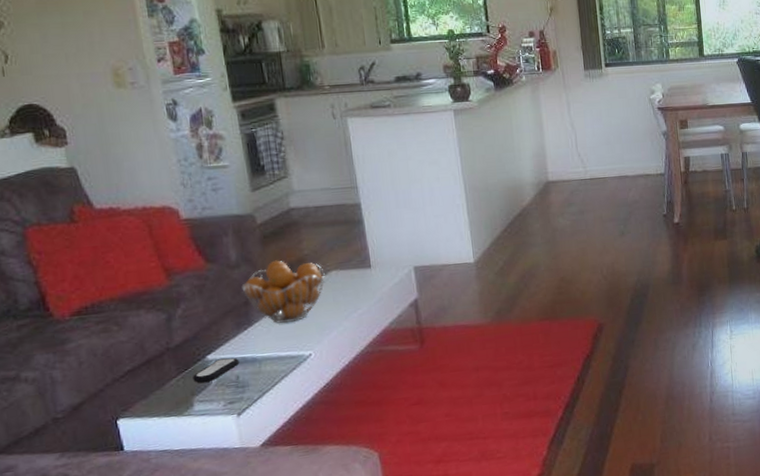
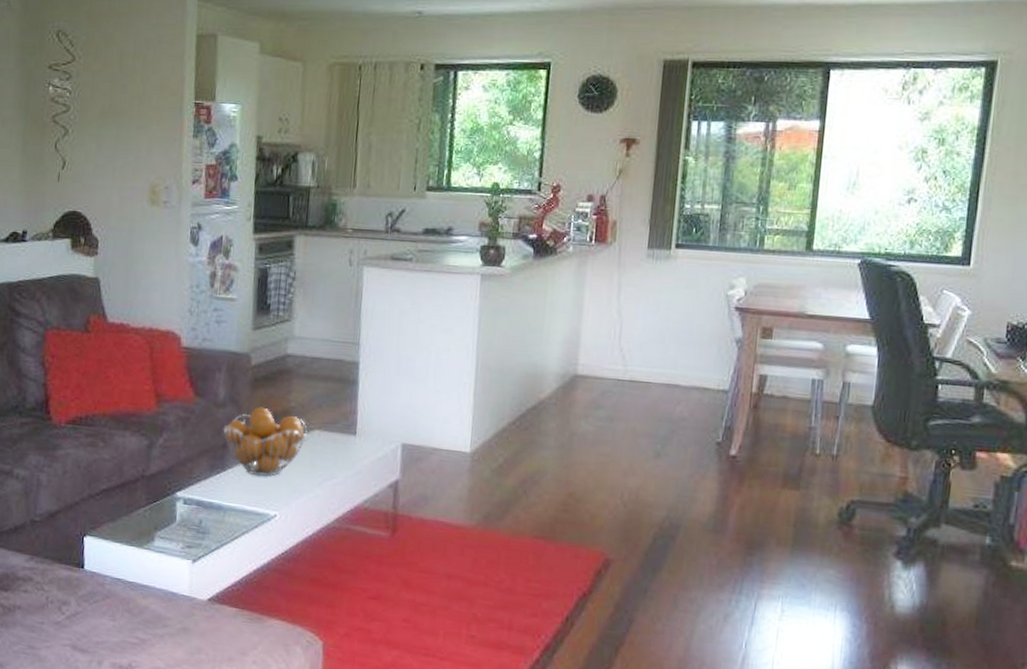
remote control: present [193,358,240,383] -> none [159,498,206,520]

